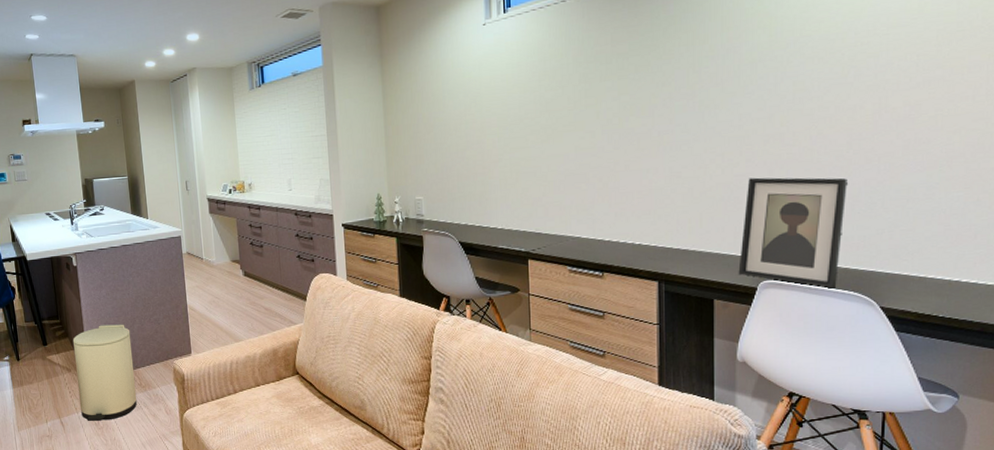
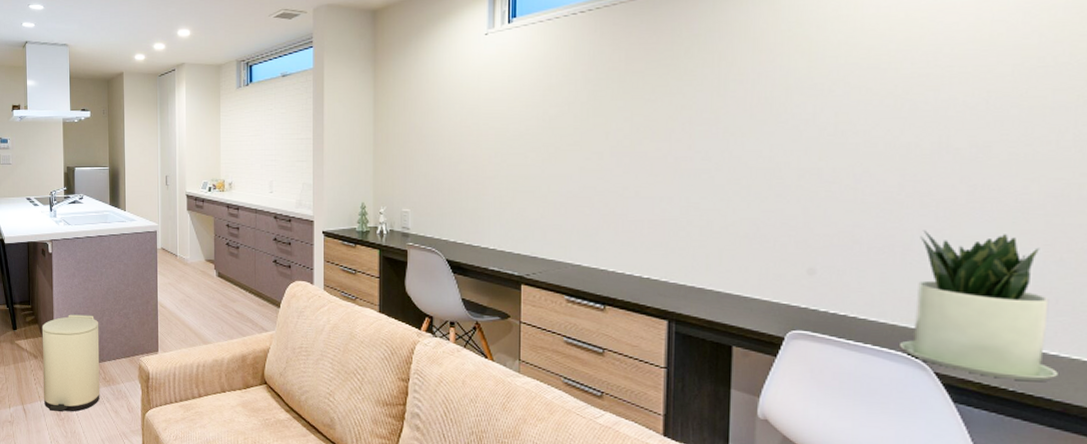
picture frame: present [738,177,849,289] -> none [762,215,900,347]
planter: none [852,181,977,308] -> present [900,230,1058,382]

